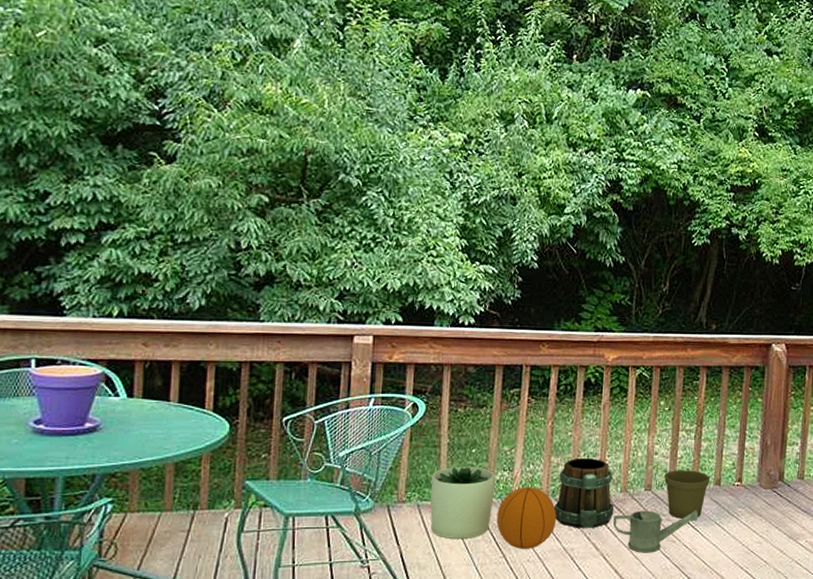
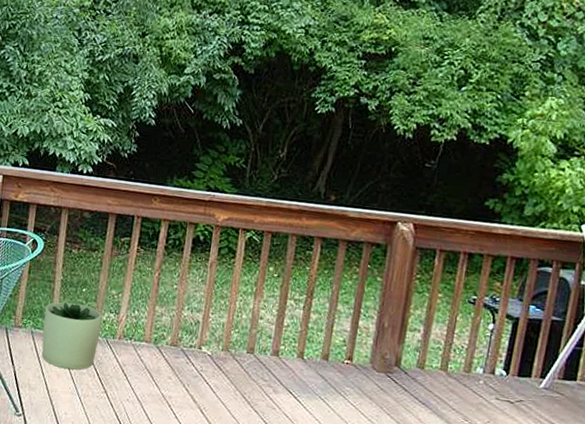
basketball: present [496,487,557,549] -> none [100,330,158,390]
bucket: present [553,457,614,528] -> none [155,311,215,381]
watering can: present [613,510,698,553] -> none [212,371,302,415]
flower pot: present [663,470,711,519] -> none [267,337,318,389]

